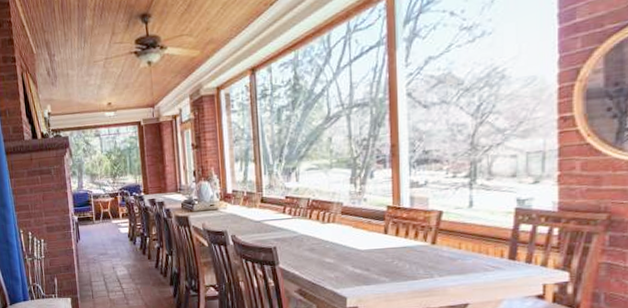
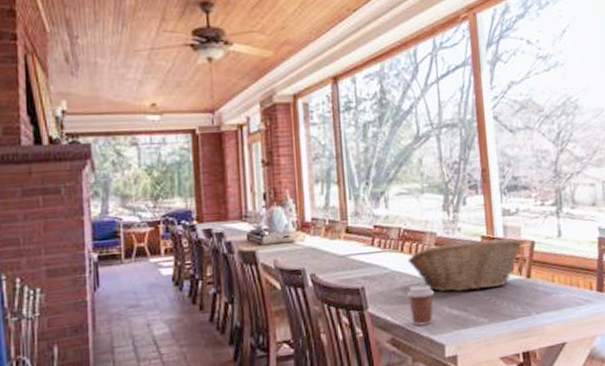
coffee cup: none [314,247,339,281] -> present [407,284,435,326]
fruit basket: none [315,208,428,254] -> present [407,238,522,292]

